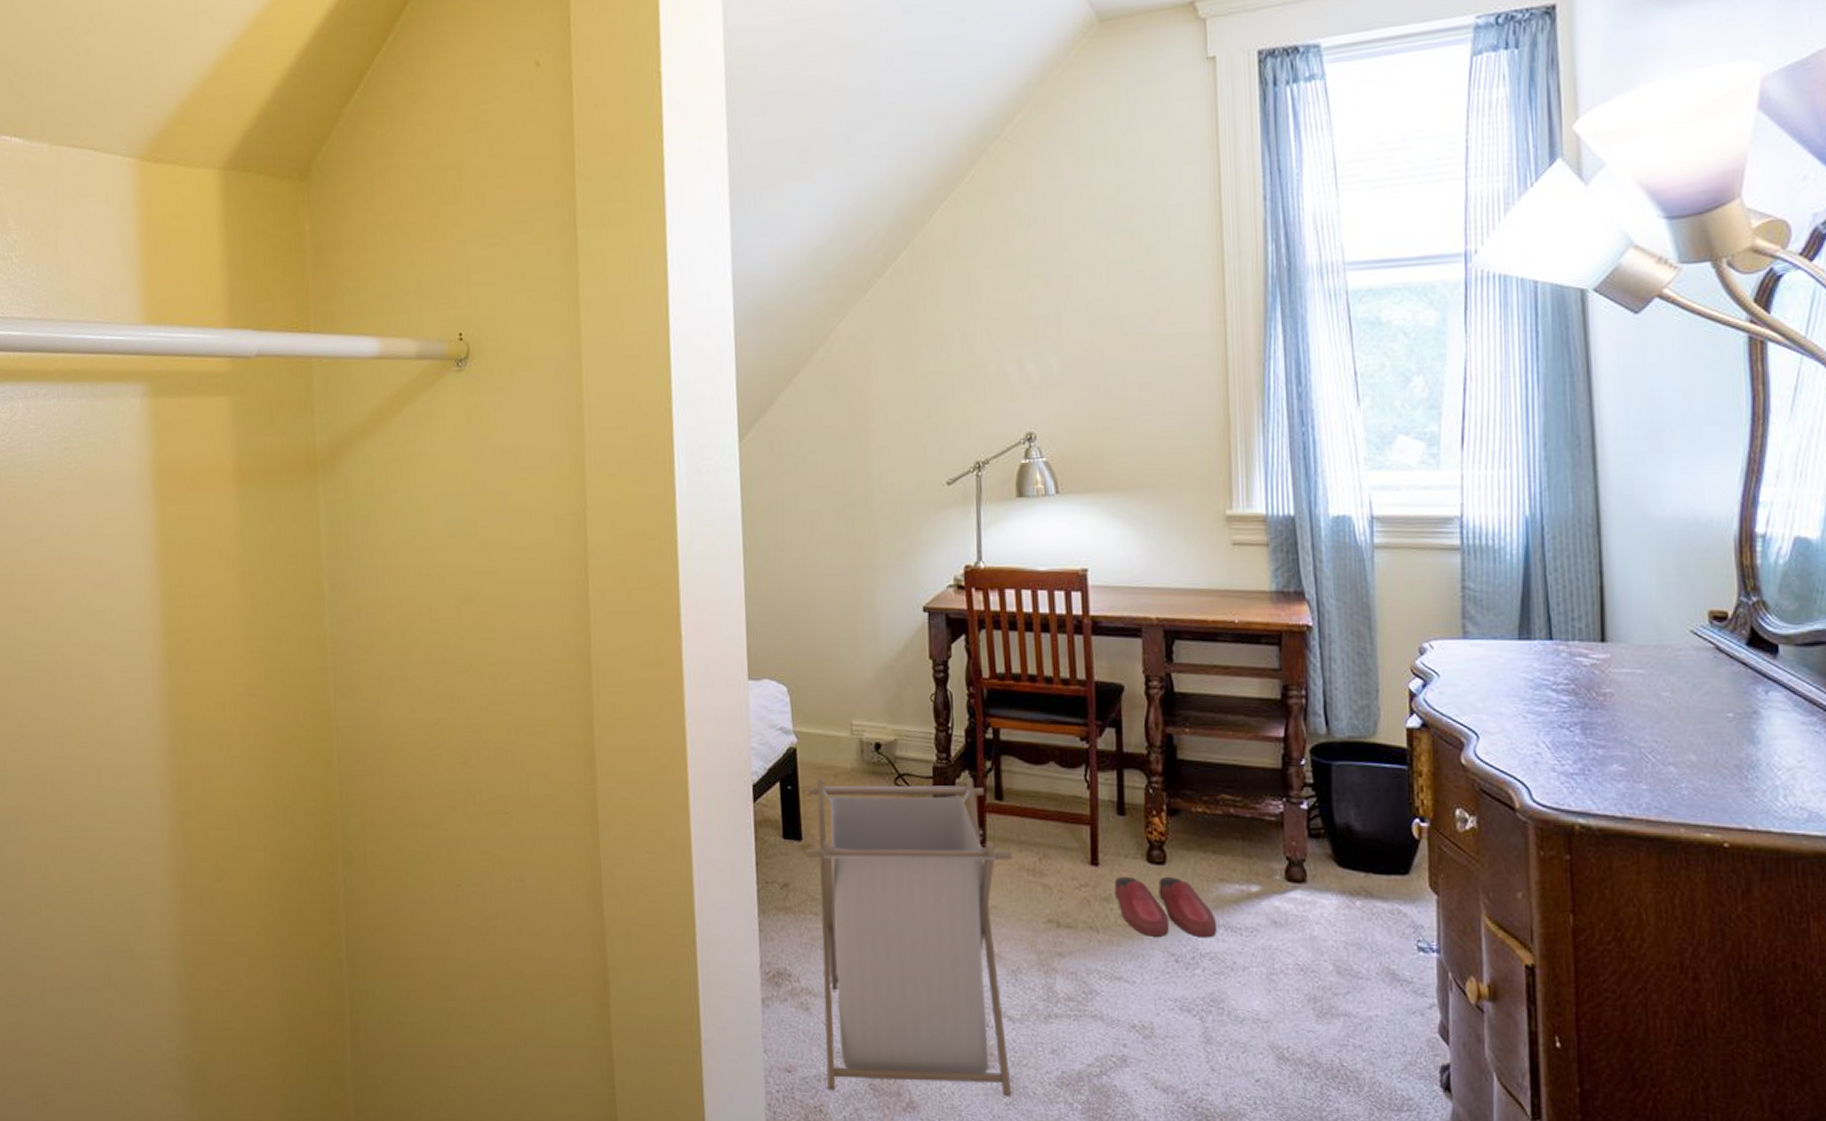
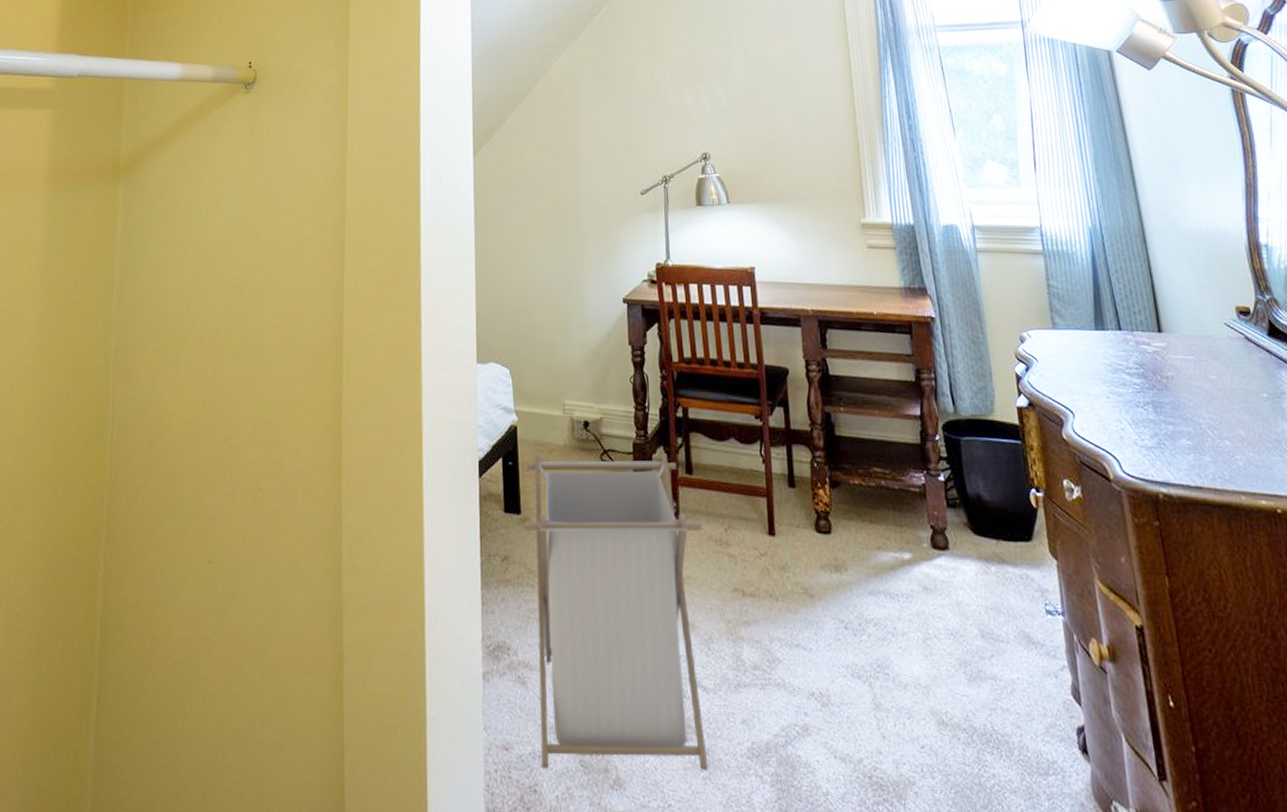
slippers: present [1114,876,1216,938] -> none [789,545,878,605]

